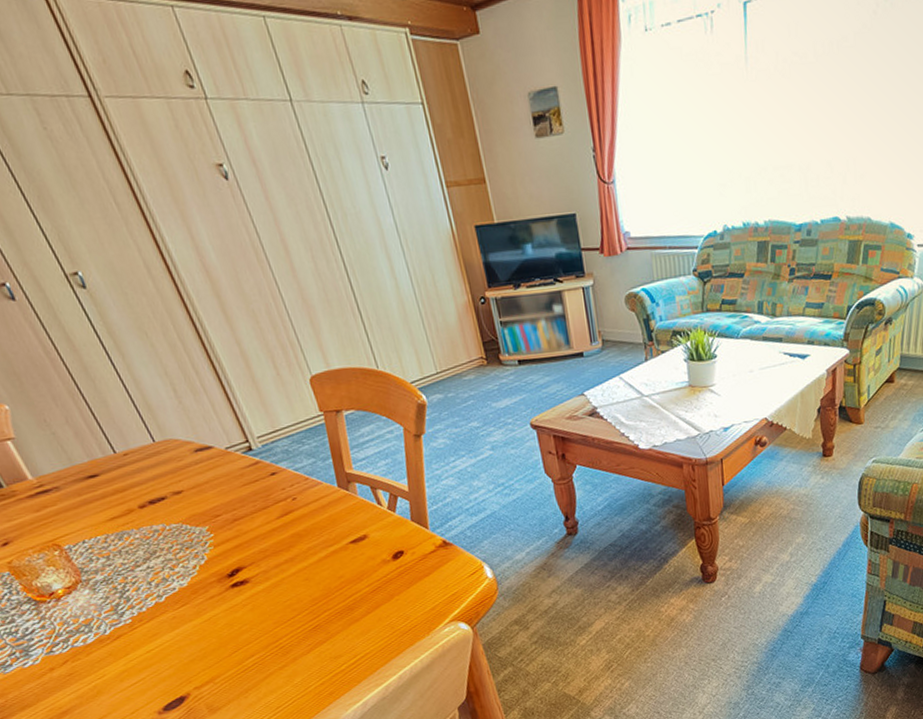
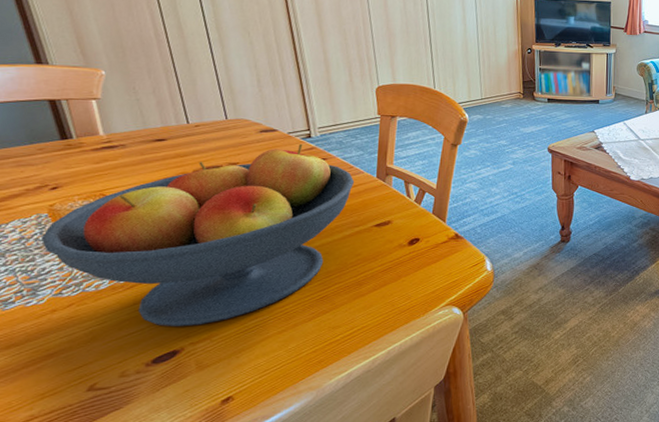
fruit bowl: none [11,458,315,674] -> present [40,143,355,327]

